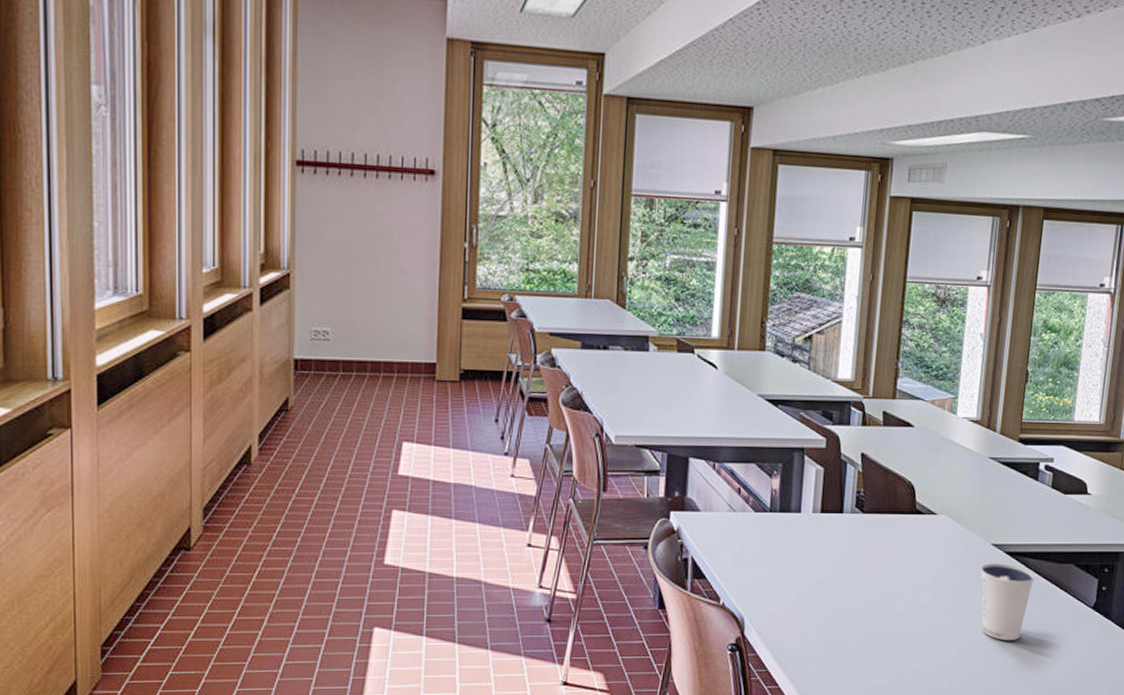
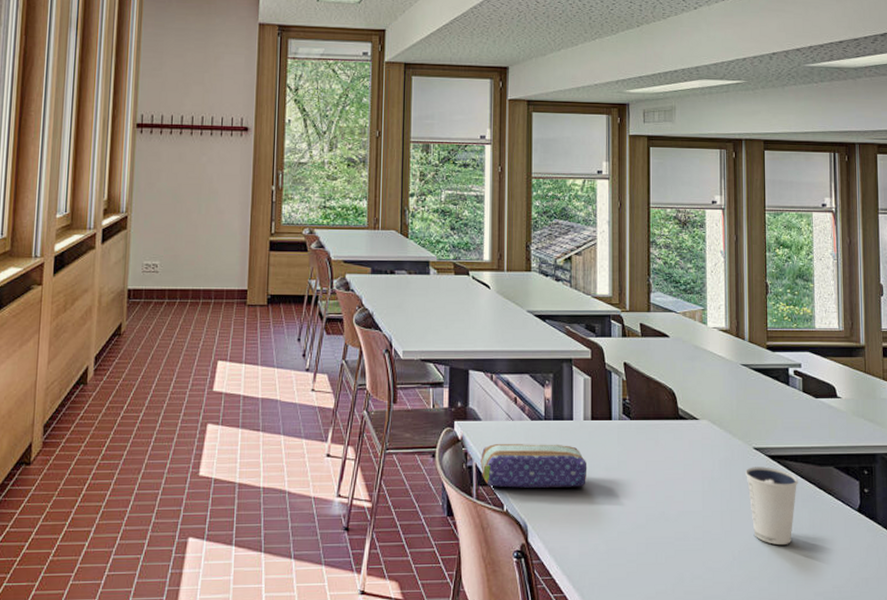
pencil case: none [697,536,813,581] -> present [481,444,587,488]

